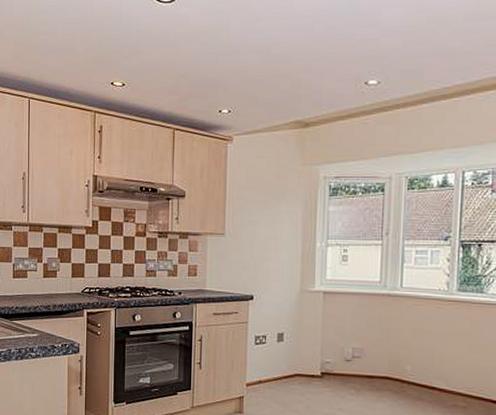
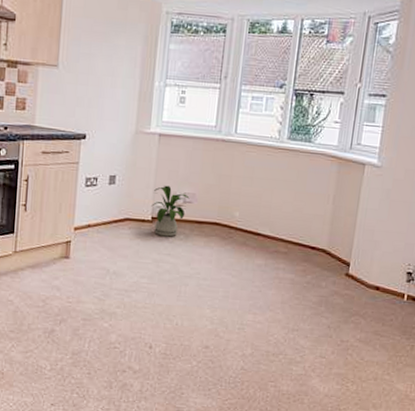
house plant: none [320,341,358,392] -> present [151,185,190,237]

